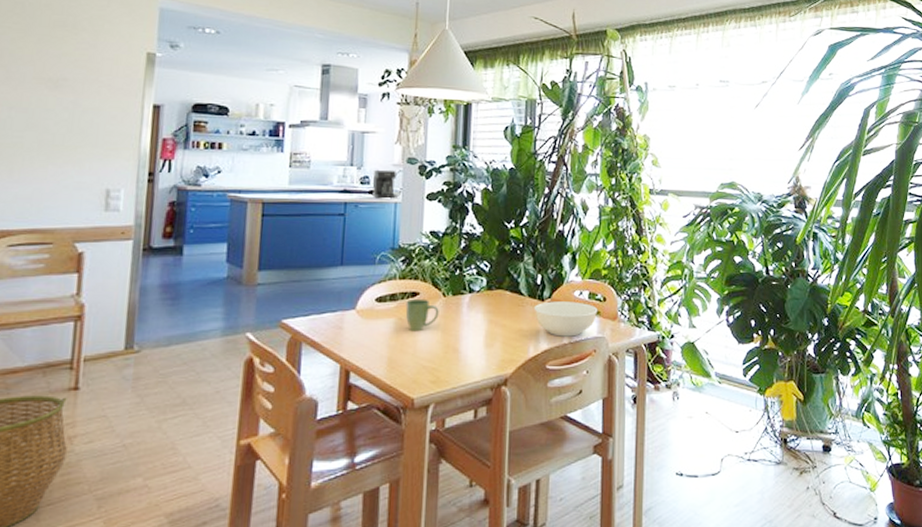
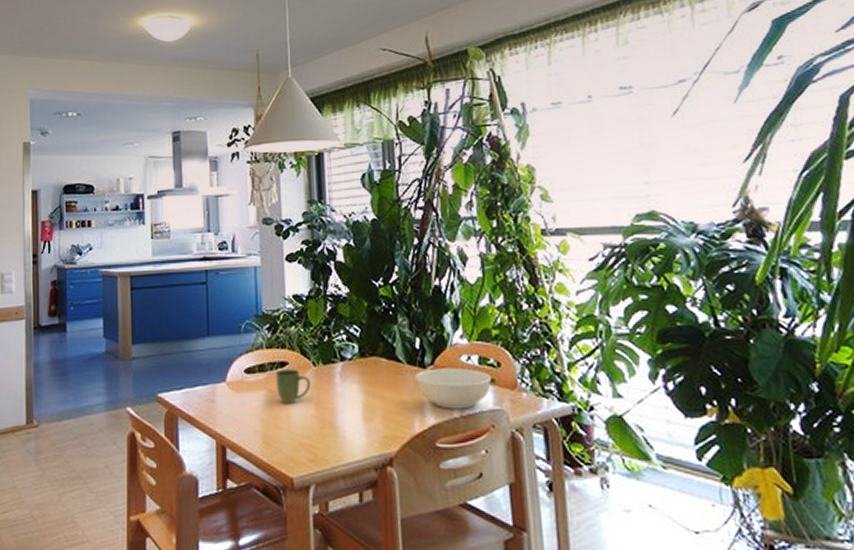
coffee maker: present [373,169,398,199] -> none [230,232,257,264]

